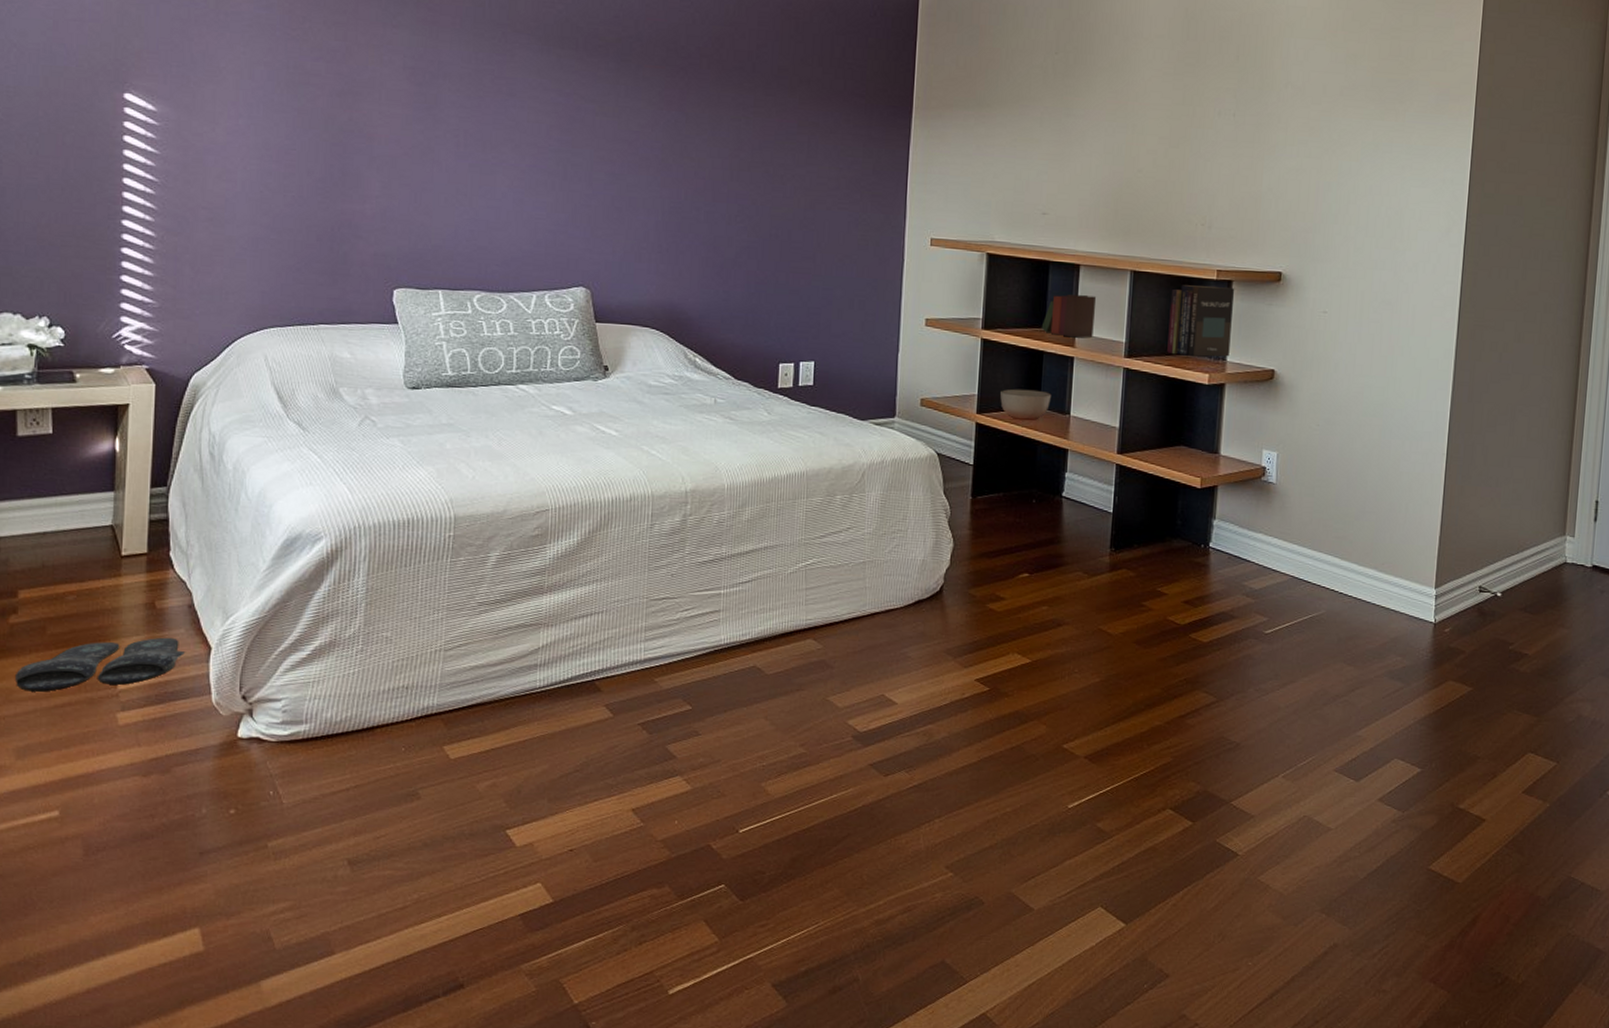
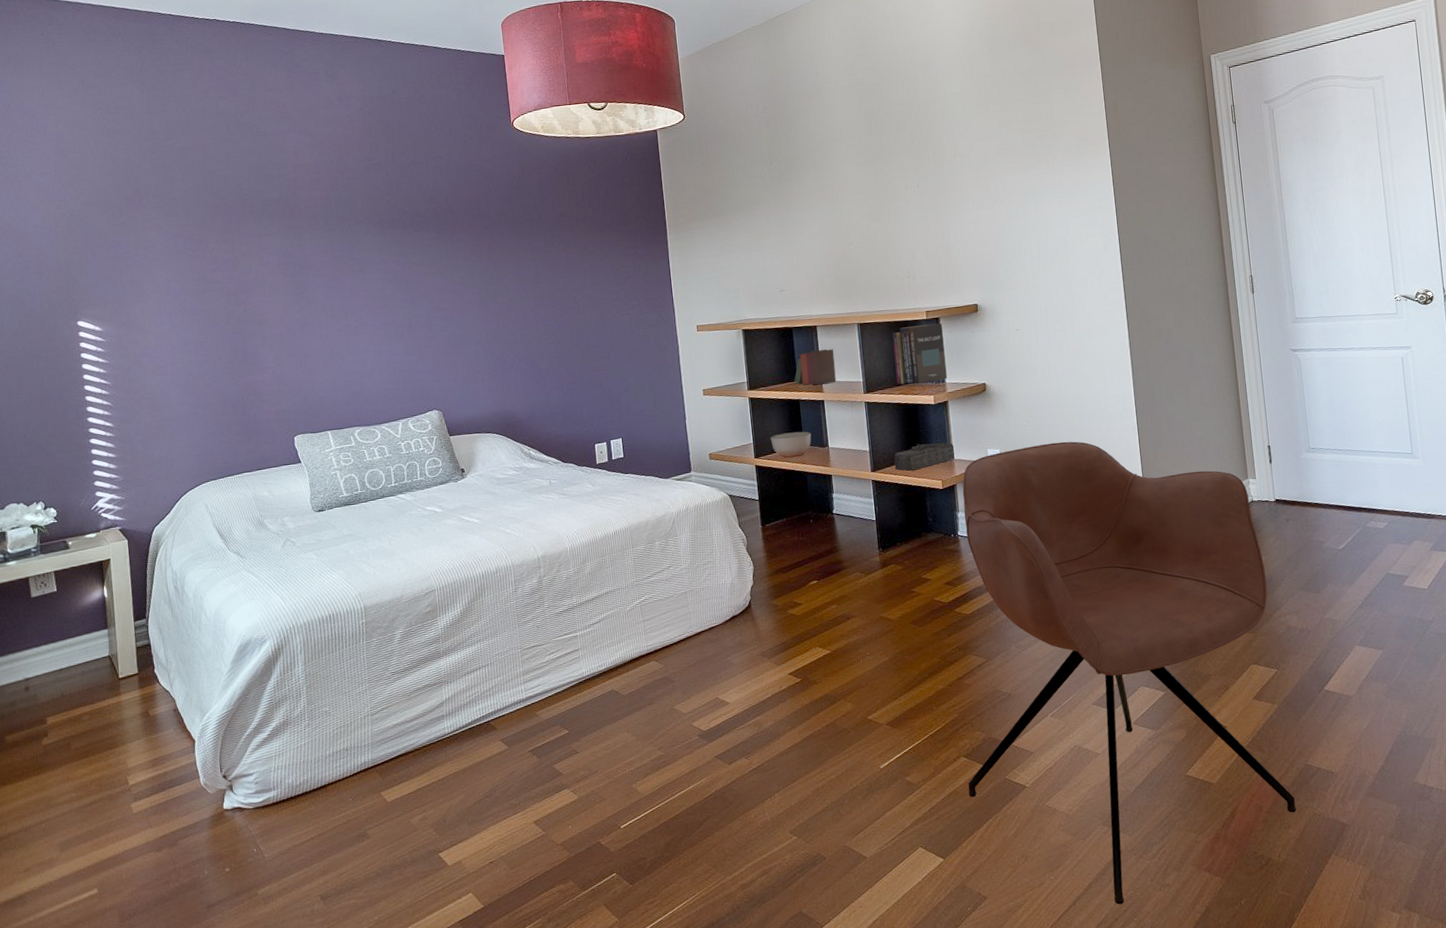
slippers: present [16,637,186,692] -> none [52,737,177,797]
decorative box: none [1147,429,1222,461] -> present [894,442,955,471]
armchair: none [1168,454,1565,1006] -> present [962,441,1297,905]

